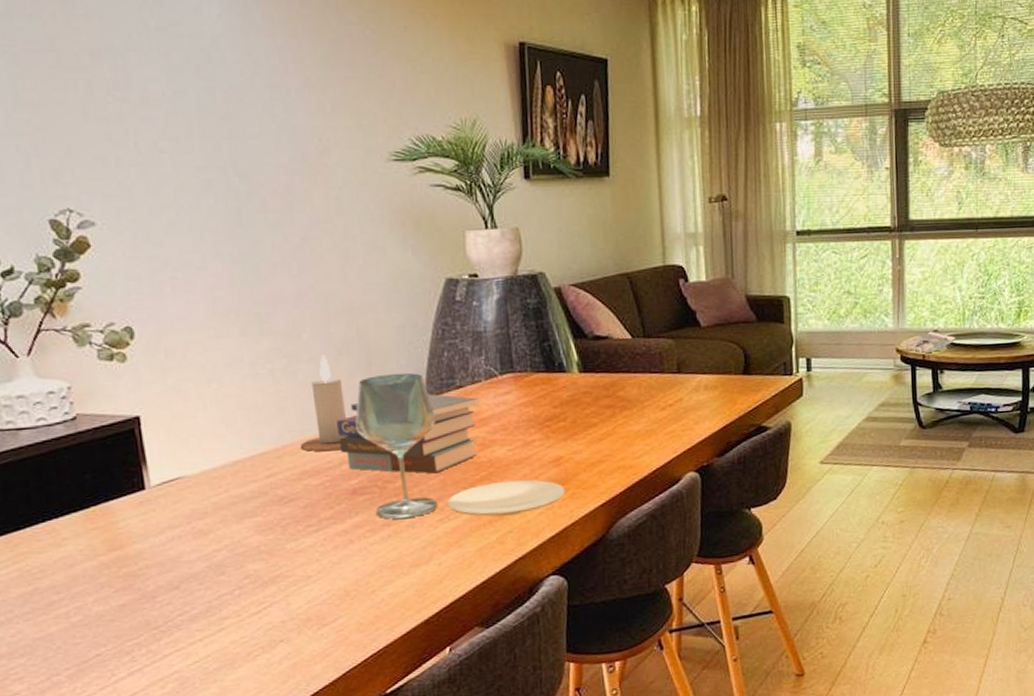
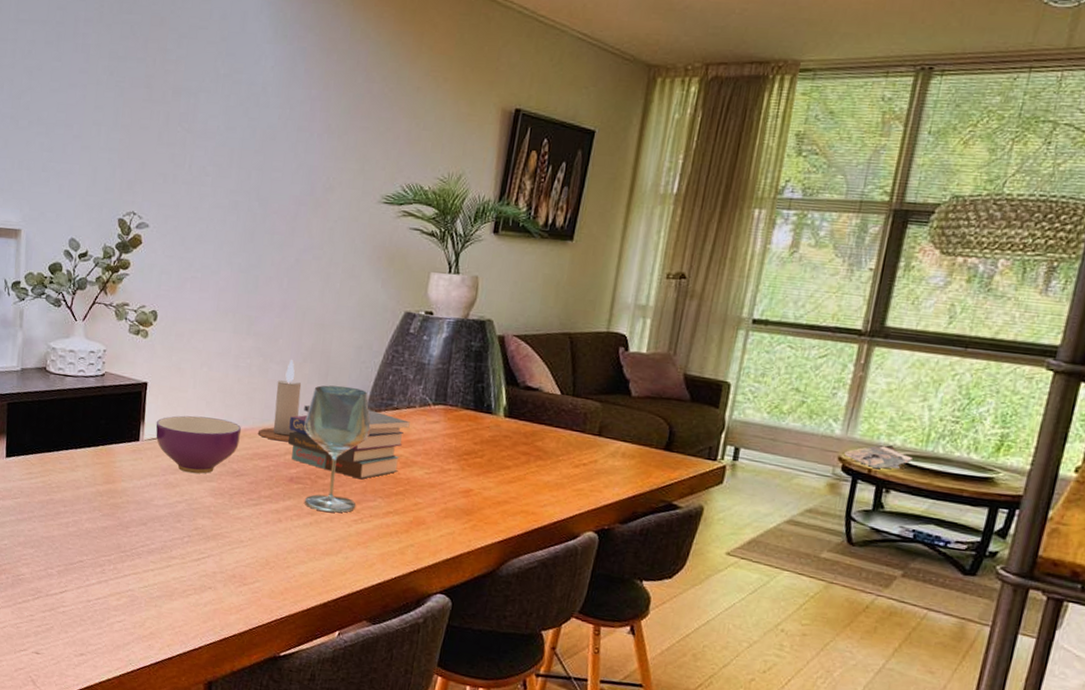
bowl: none [163,440,280,514] -> present [156,415,242,474]
plate: present [447,479,565,517] -> none [363,498,468,532]

